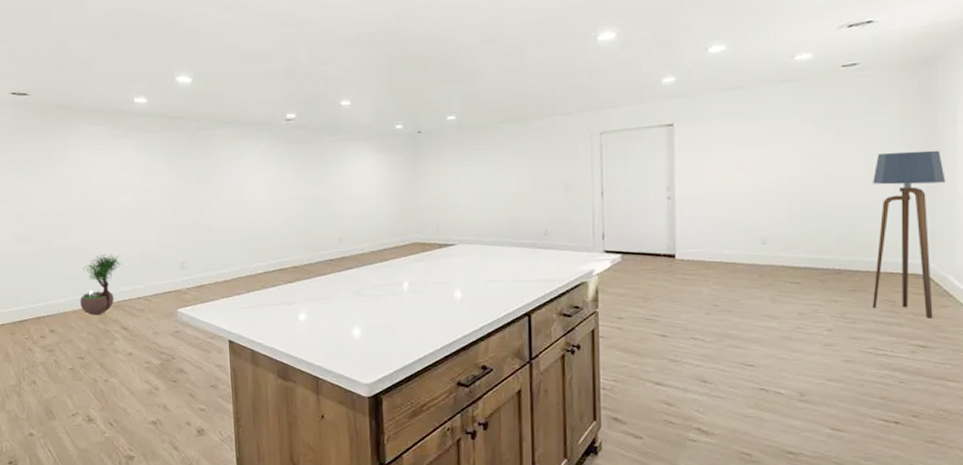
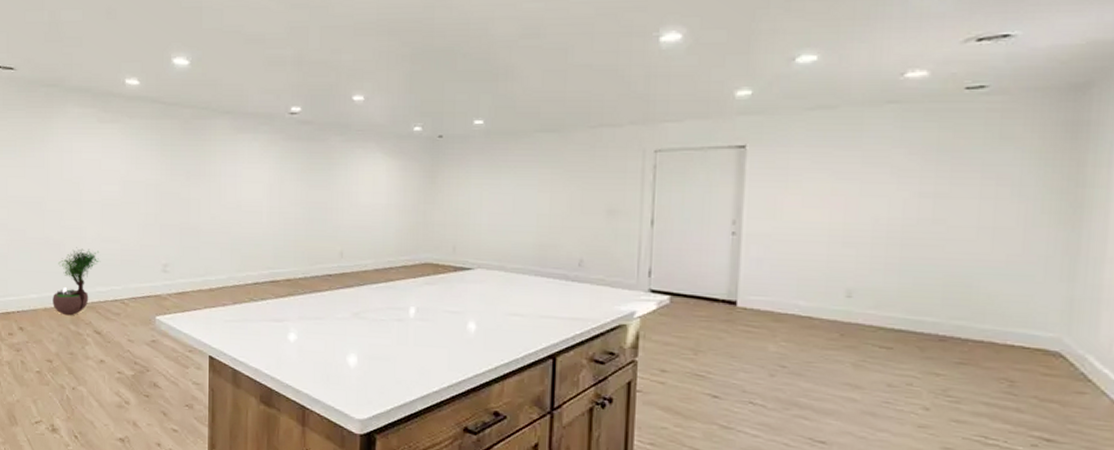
floor lamp: present [873,150,946,318] -> none [984,197,1093,406]

